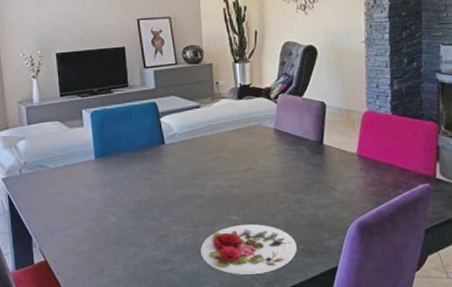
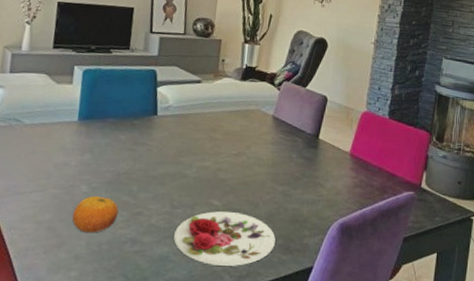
fruit: none [106,224,147,258] -> present [72,195,119,233]

